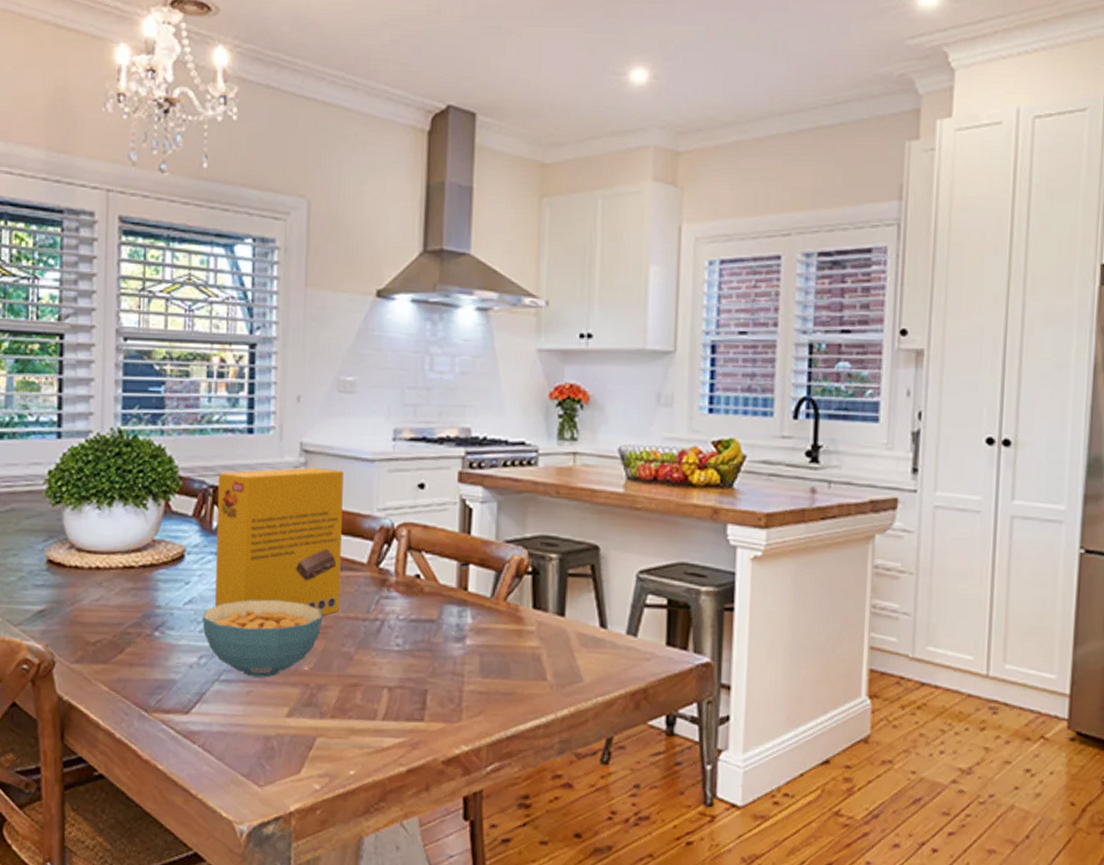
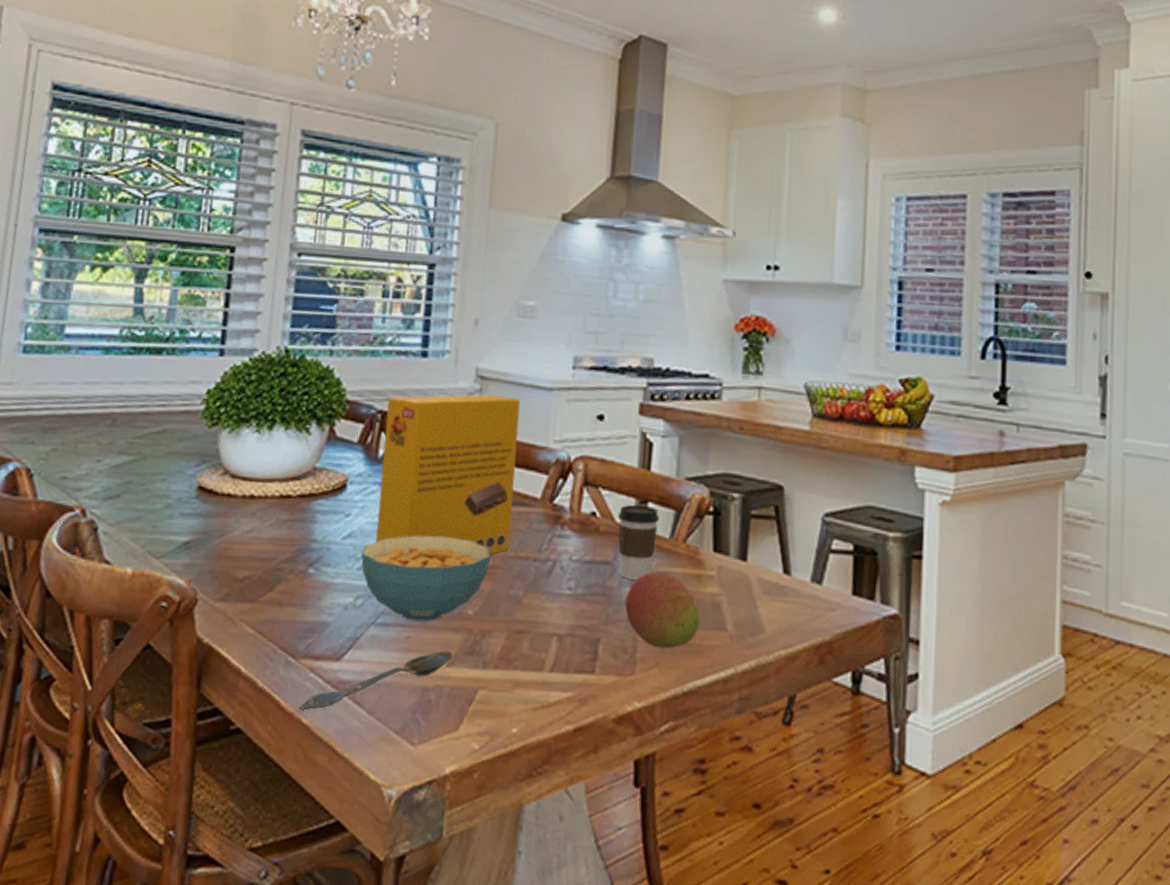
spoon: none [154,704,292,758] -> present [298,651,453,710]
coffee cup: none [442,566,480,636] -> present [618,504,659,580]
fruit: none [450,629,522,698] -> present [624,572,700,649]

